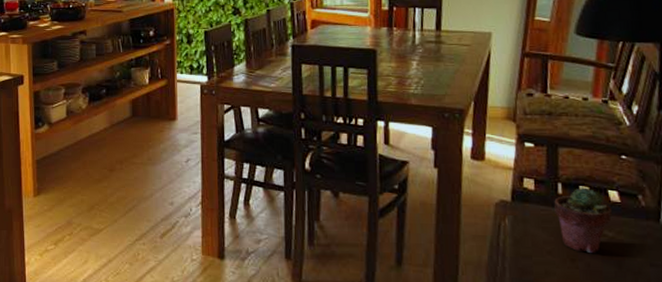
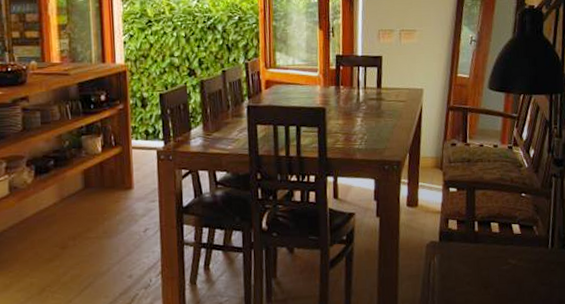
potted succulent: present [554,187,612,253] -> none [472,223,514,280]

